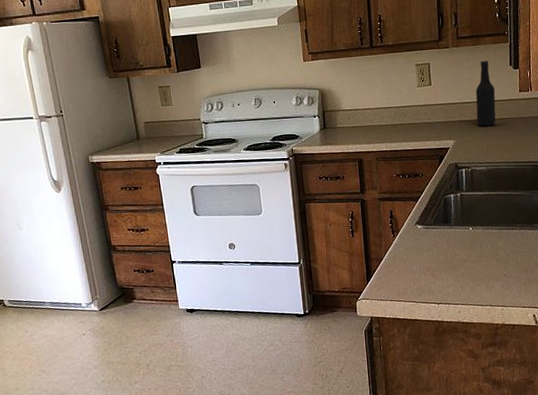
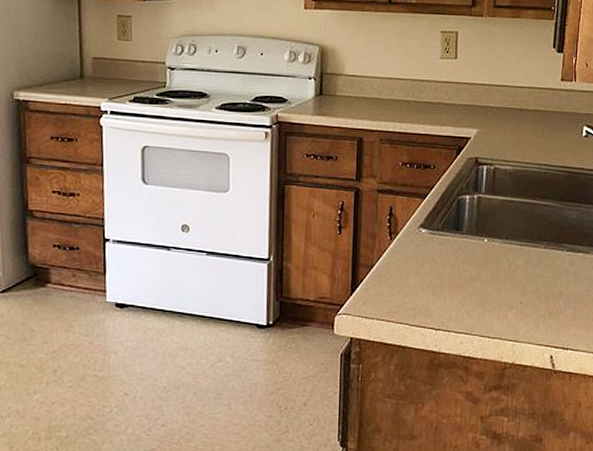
bottle: present [475,60,496,126] -> none [506,37,533,117]

